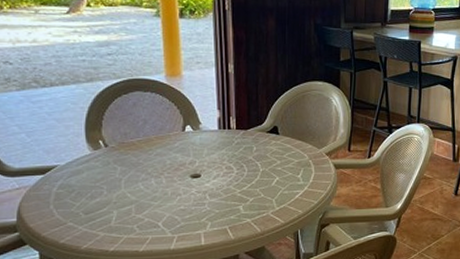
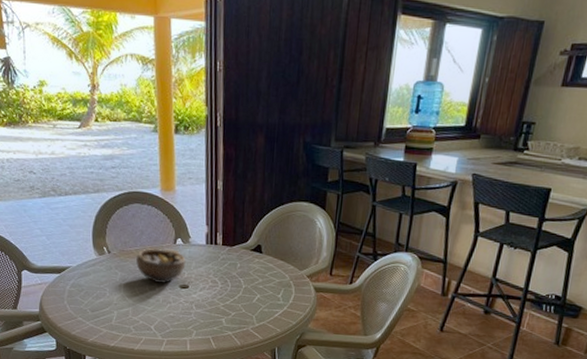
bowl: none [139,137,197,174] -> present [136,248,186,283]

